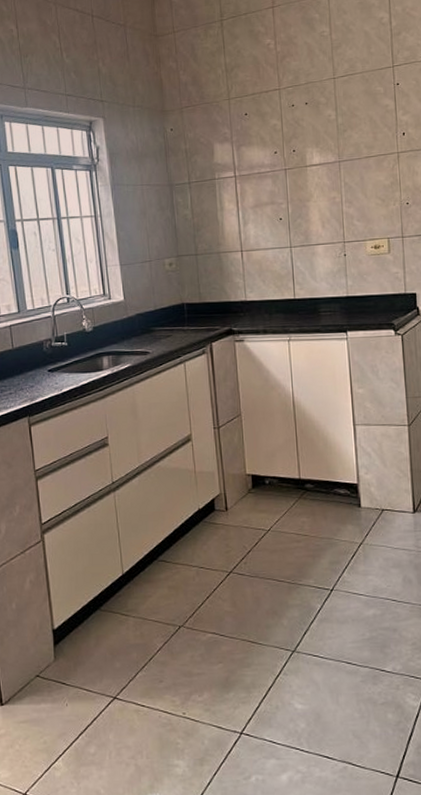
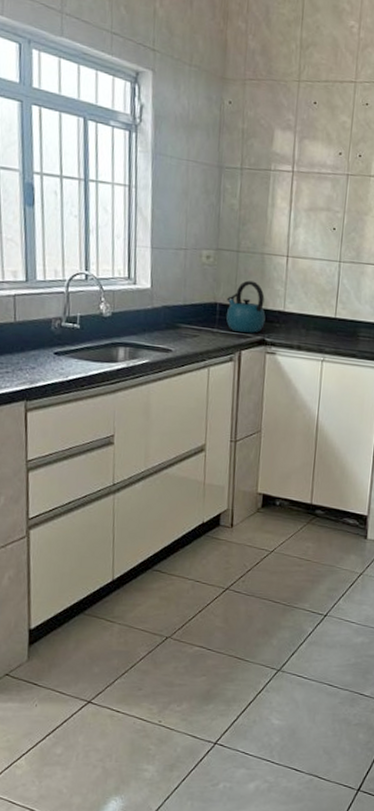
kettle: none [192,278,230,326] -> present [226,280,266,333]

